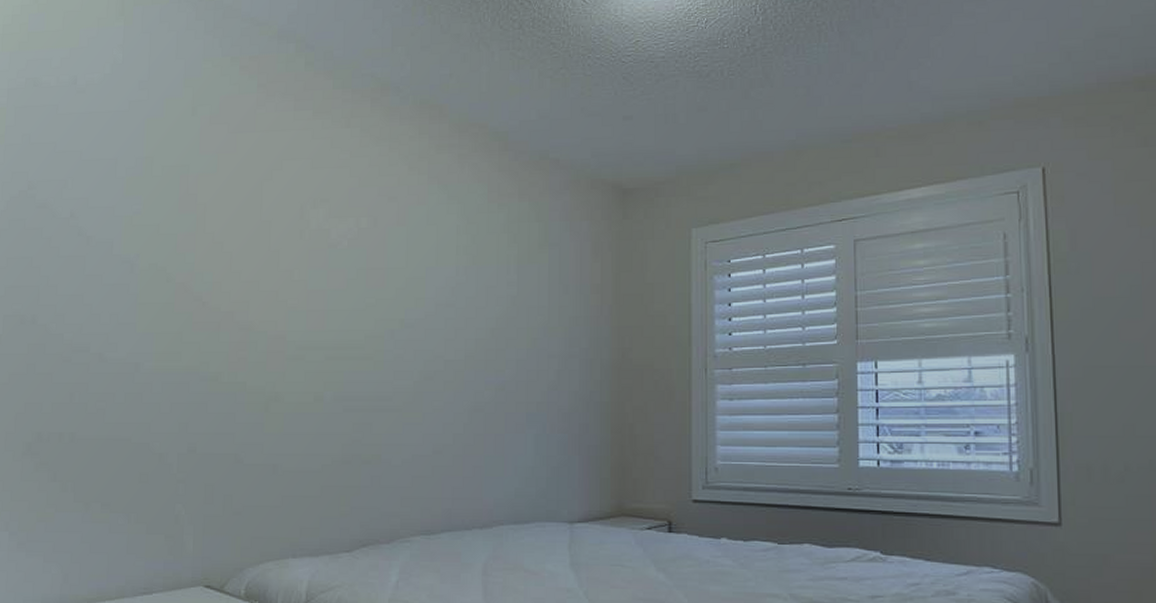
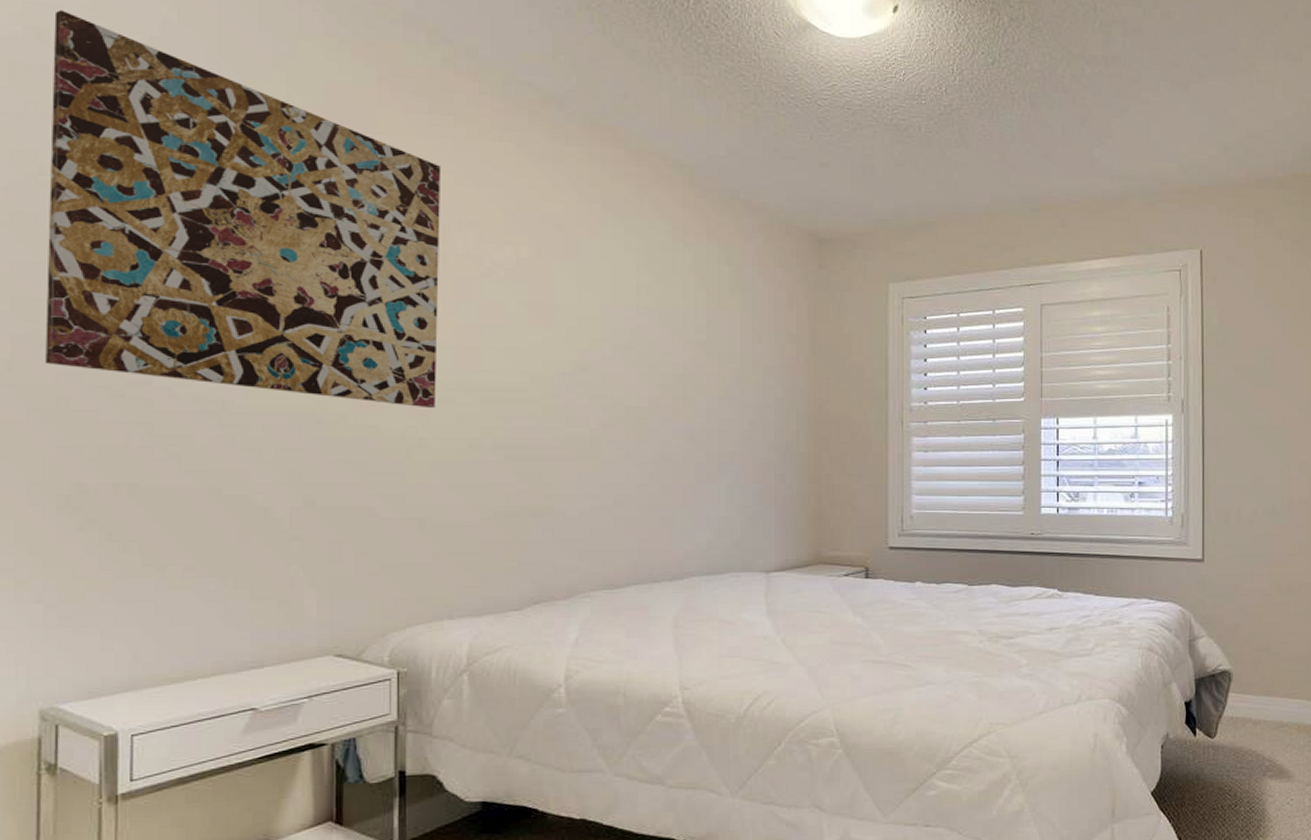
wall art: none [23,63,302,366] -> present [45,10,442,409]

